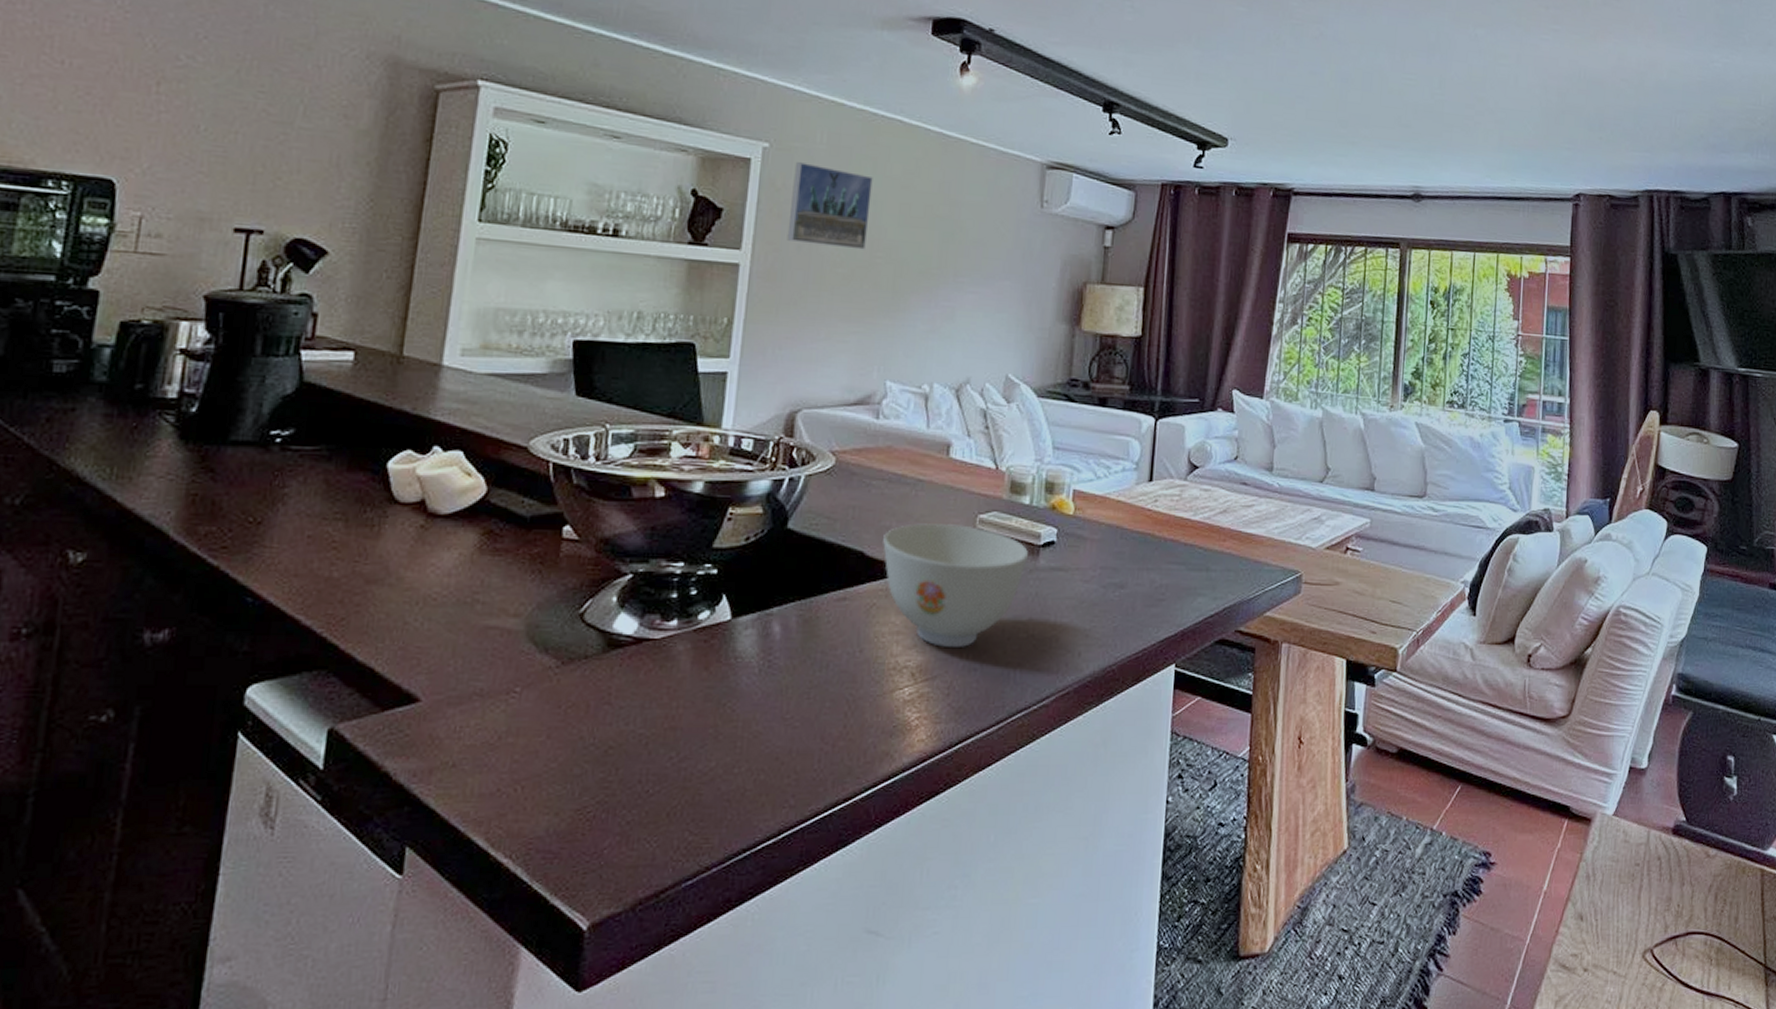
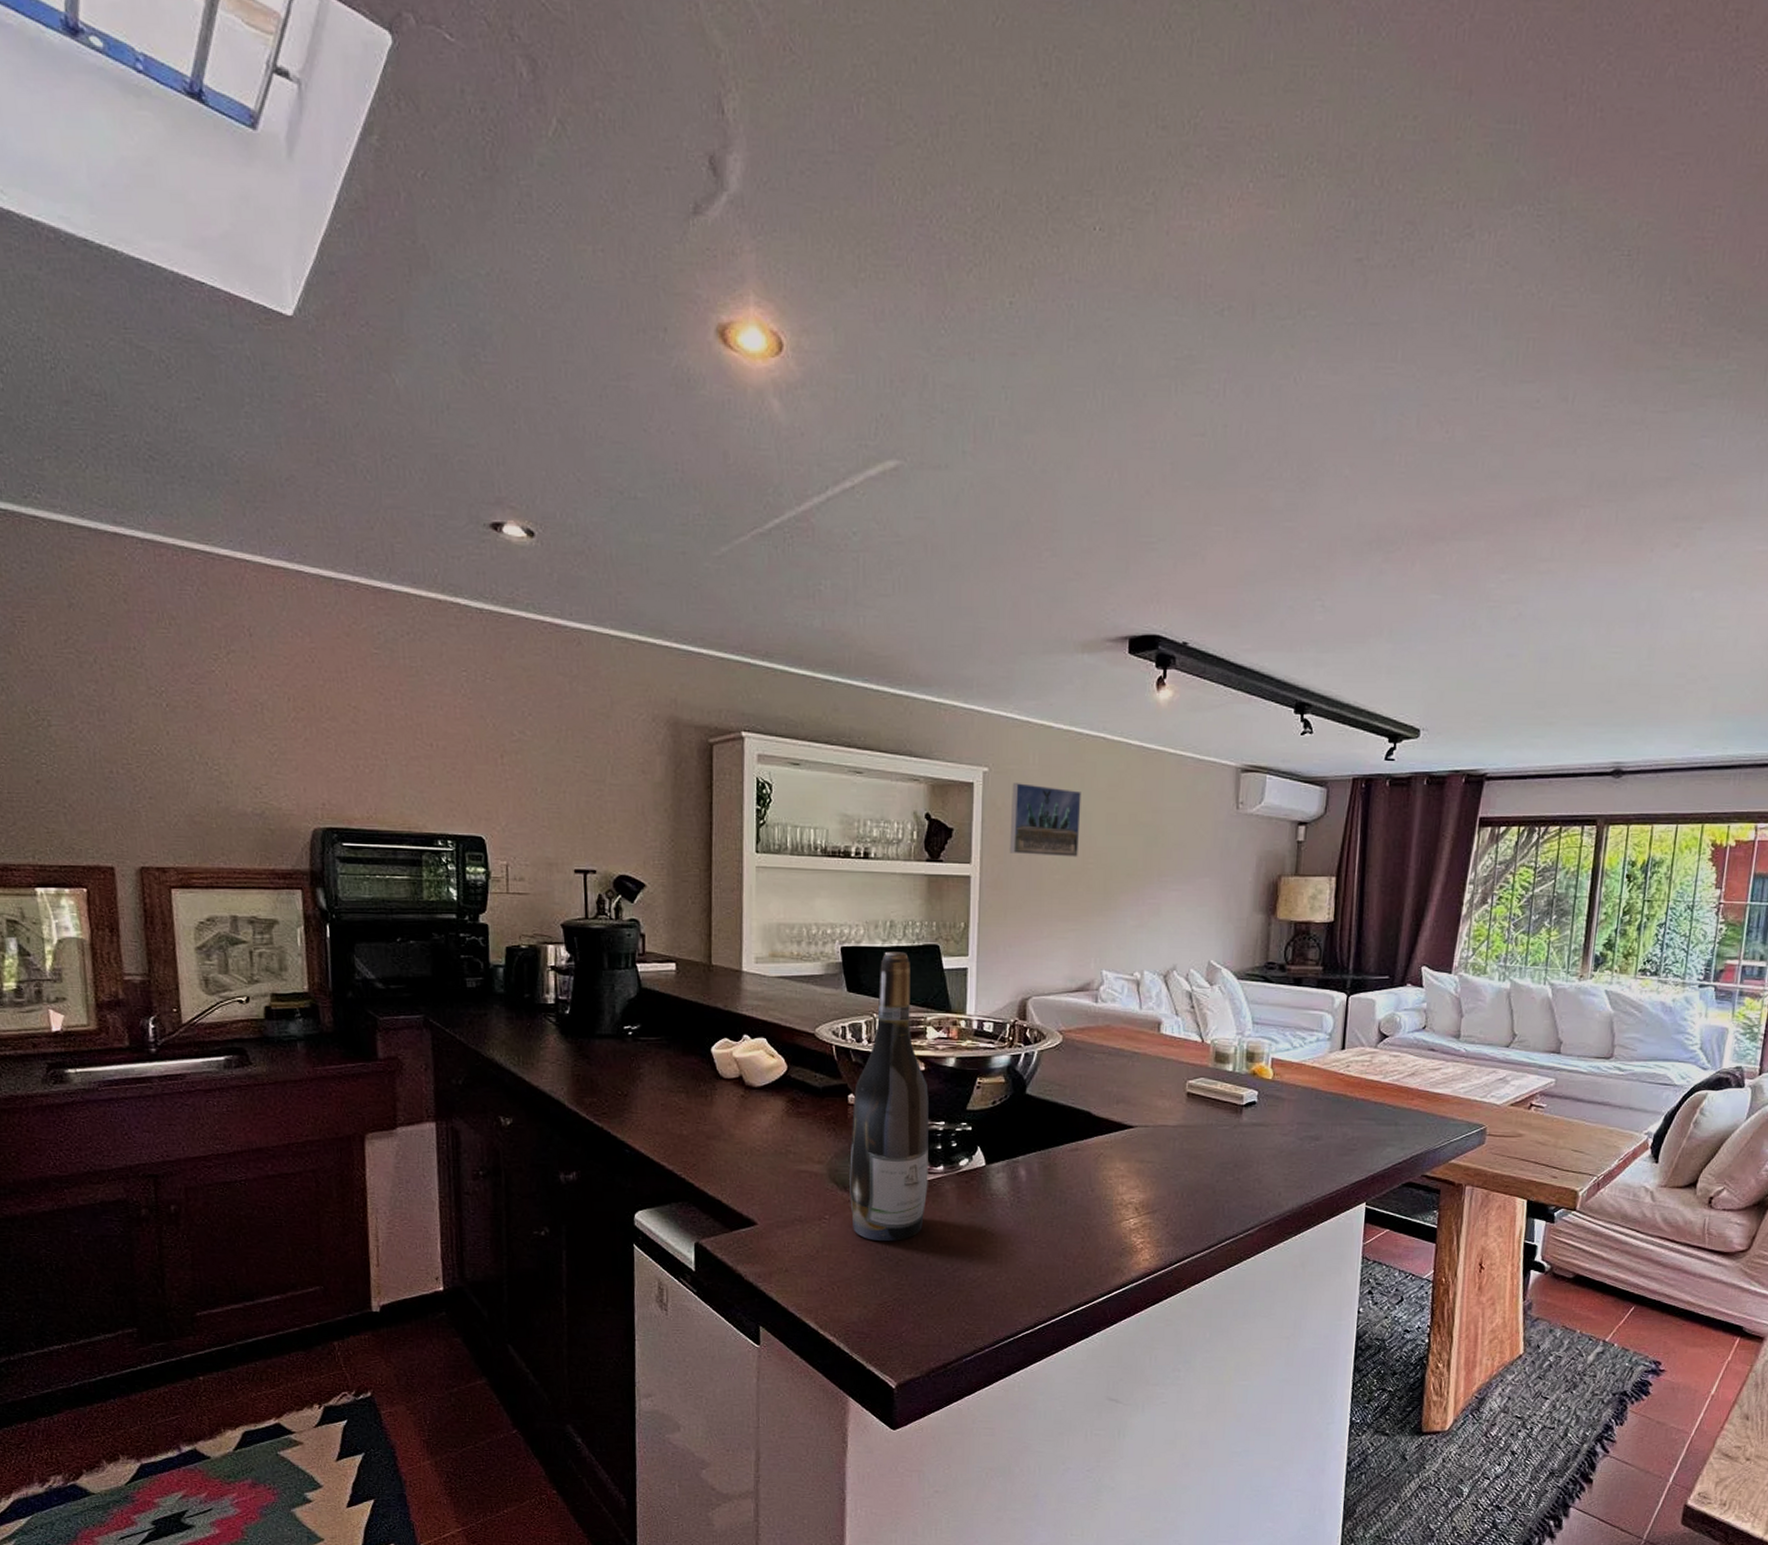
wine bottle: none [551,348,667,723] -> present [850,951,929,1242]
bowl: present [883,522,1029,647] -> none [1106,1087,1233,1188]

